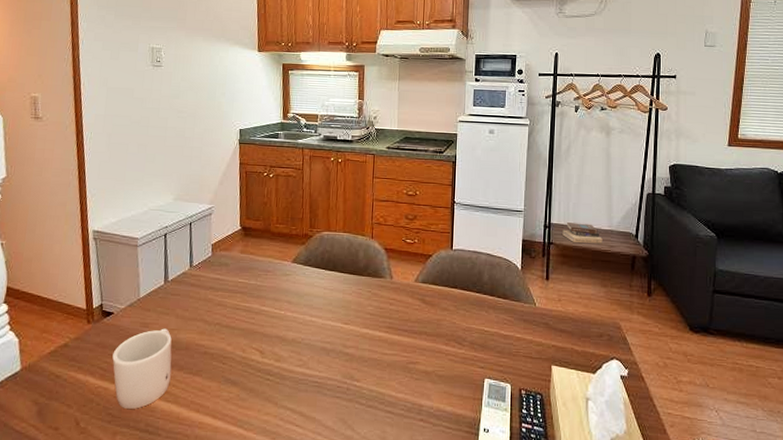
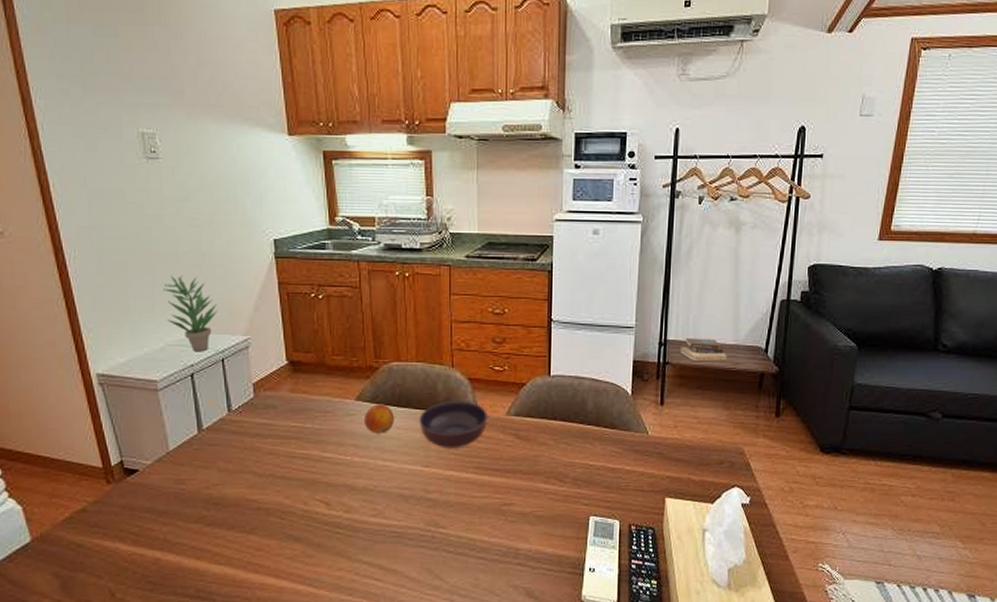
mug: present [112,328,172,409] -> none [144,484,220,575]
potted plant: none [152,154,192,216] -> present [163,275,218,352]
fruit: none [297,266,323,293] -> present [363,404,395,434]
bowl: none [342,267,399,310] -> present [418,401,487,450]

